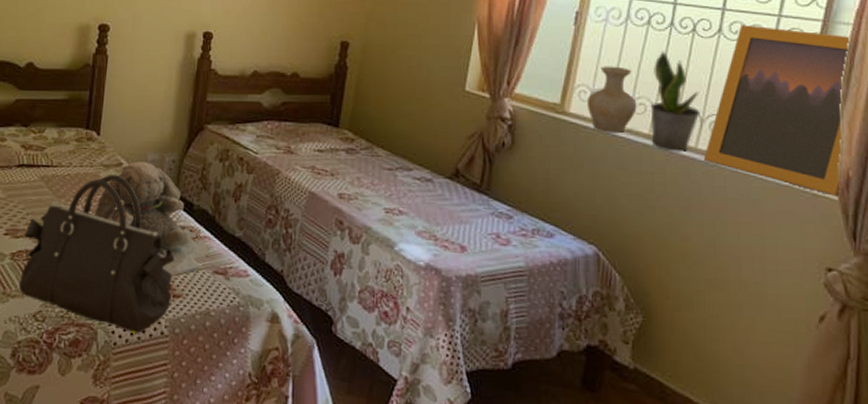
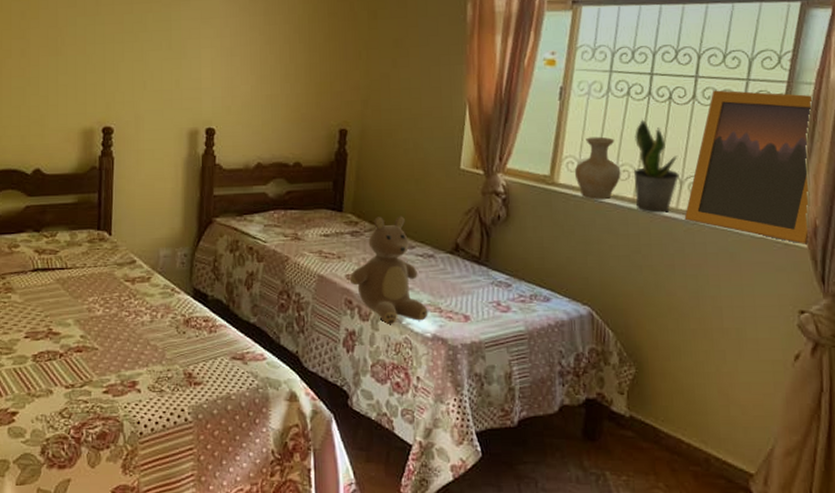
shoulder bag: present [18,174,175,332] -> none [42,271,193,421]
stuffed animal: present [94,162,210,274] -> none [111,258,227,363]
teddy bear: none [341,135,423,250] -> present [349,216,428,325]

